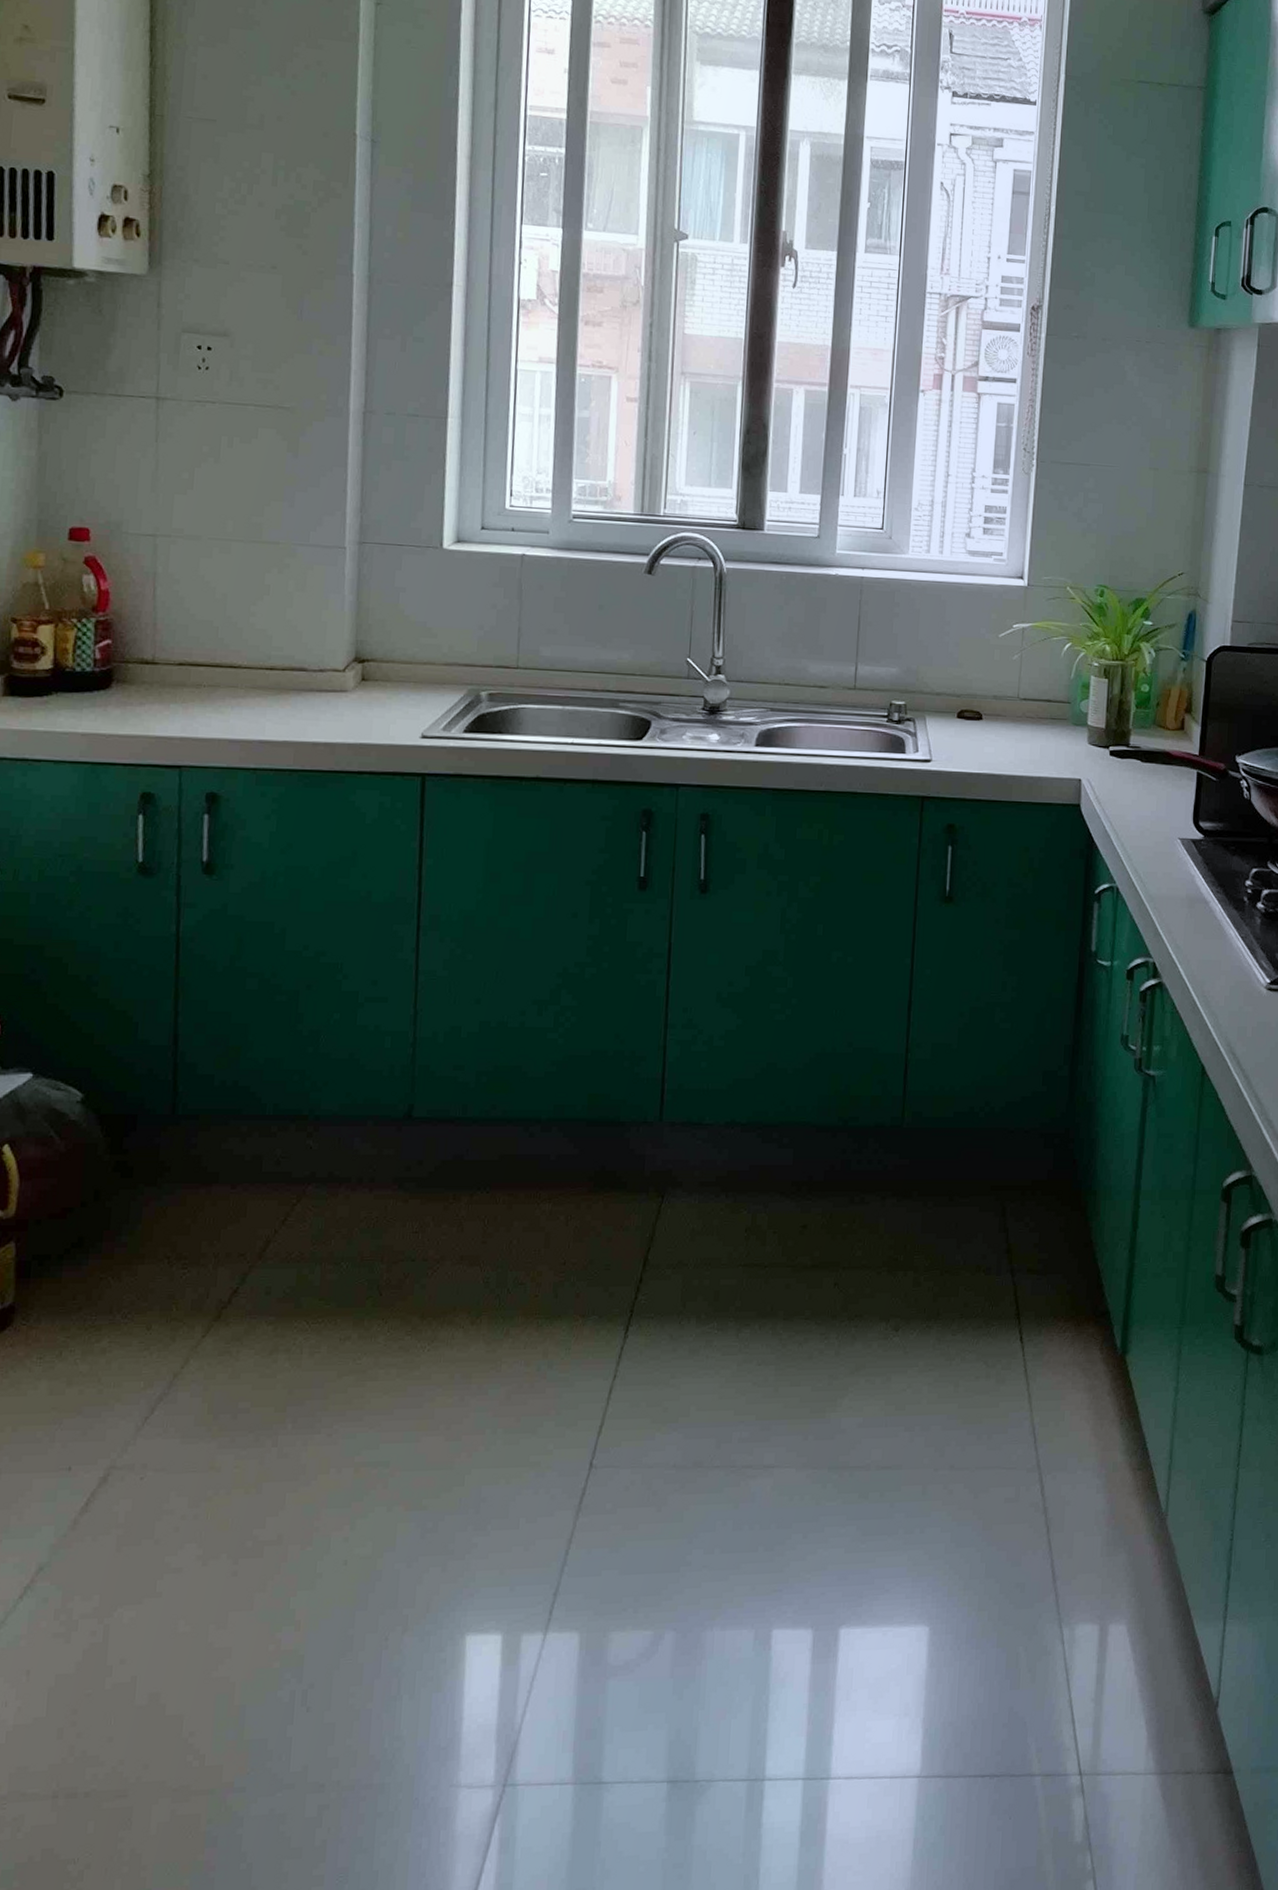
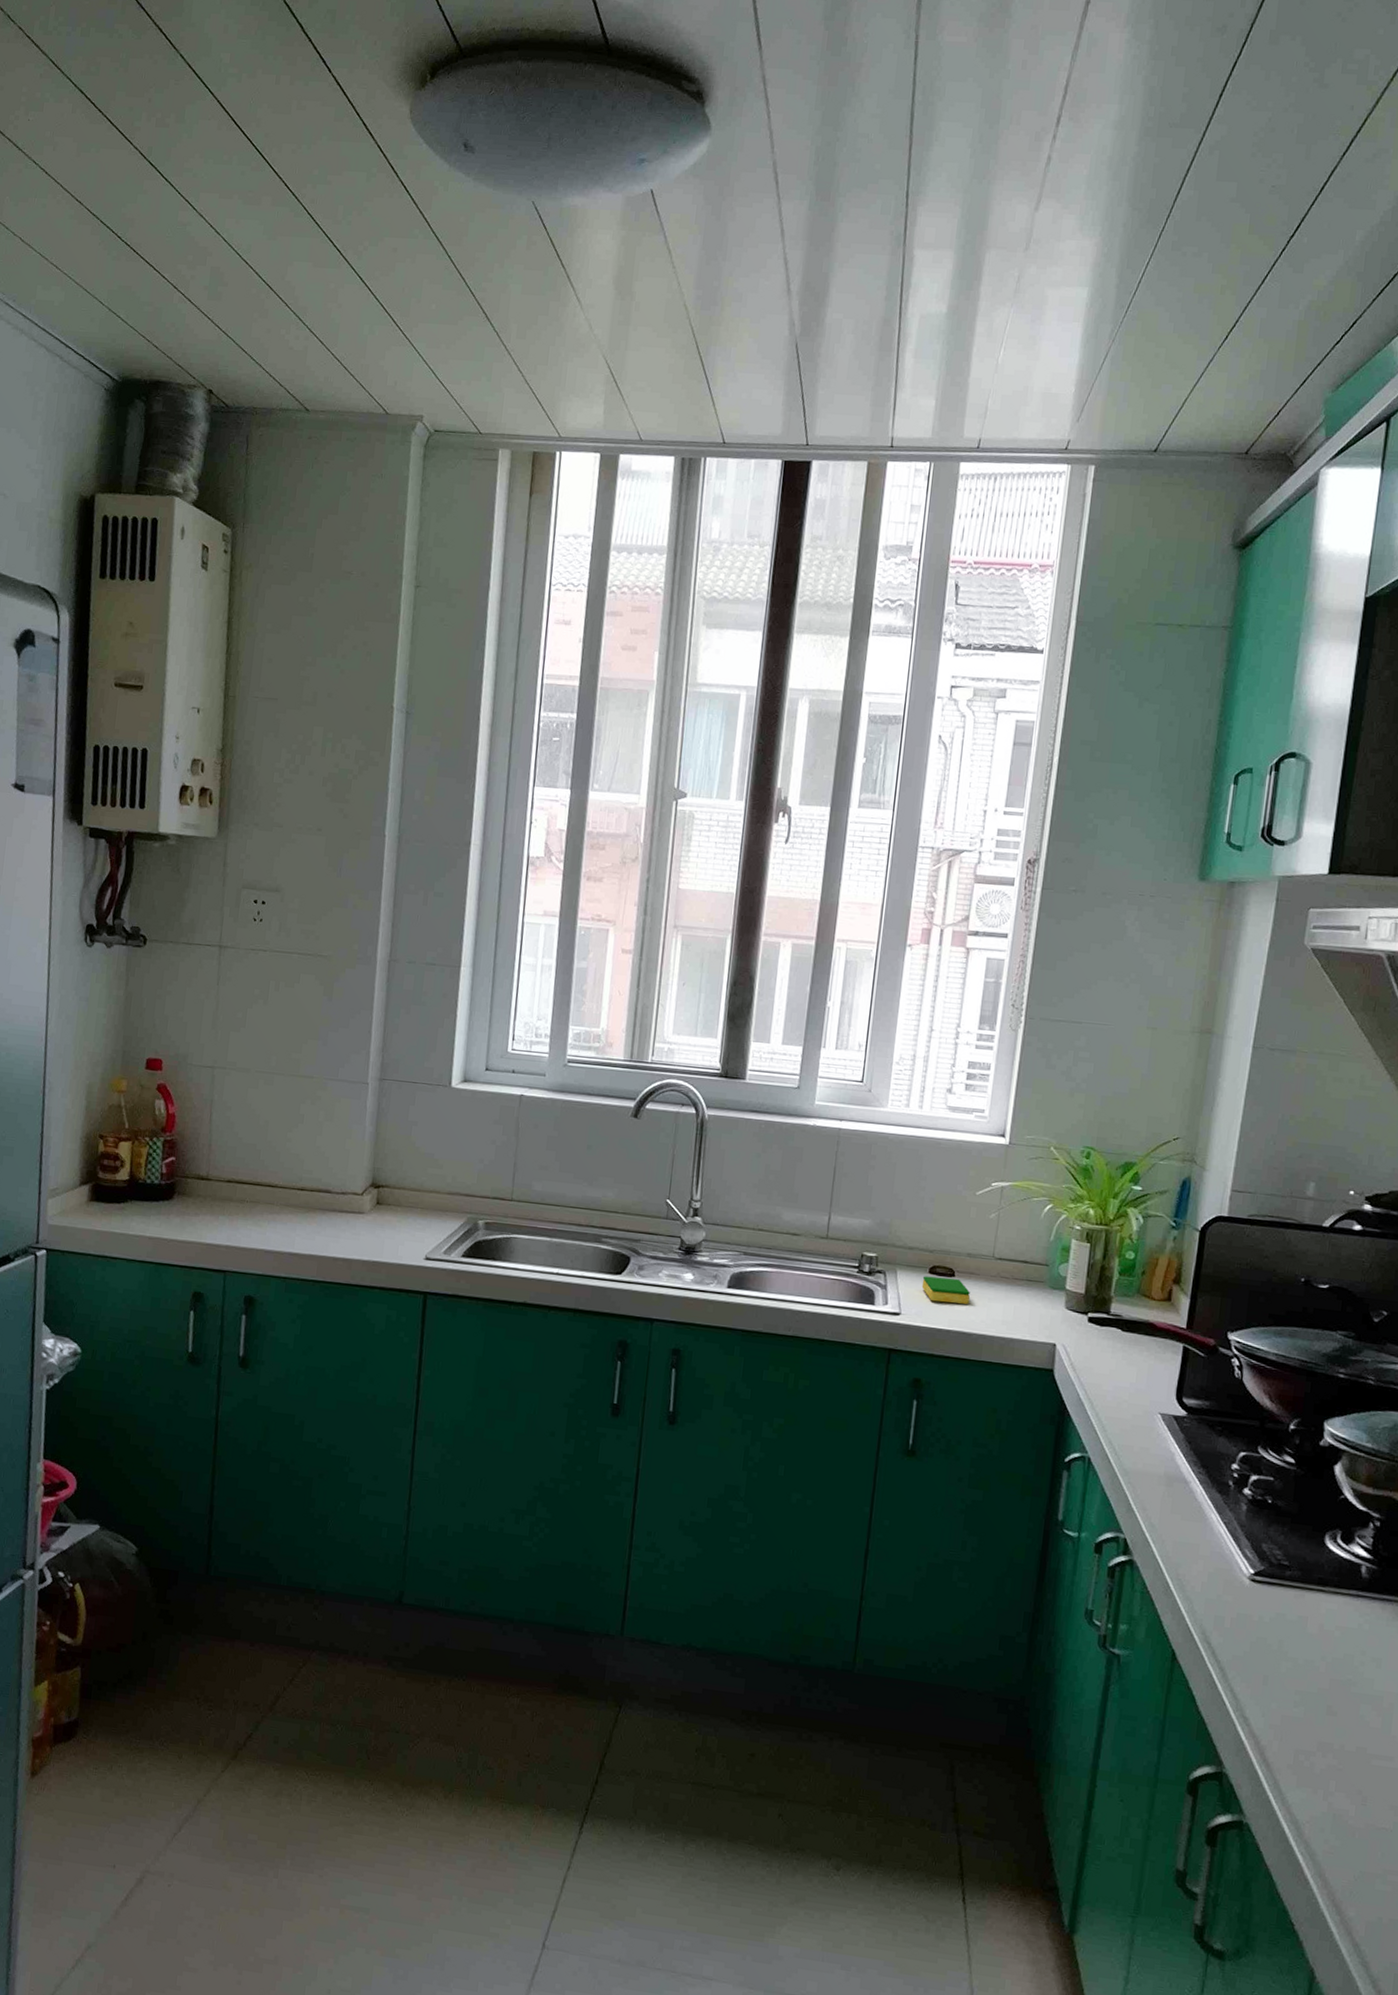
dish sponge: none [950,721,998,747] -> present [921,1276,970,1305]

